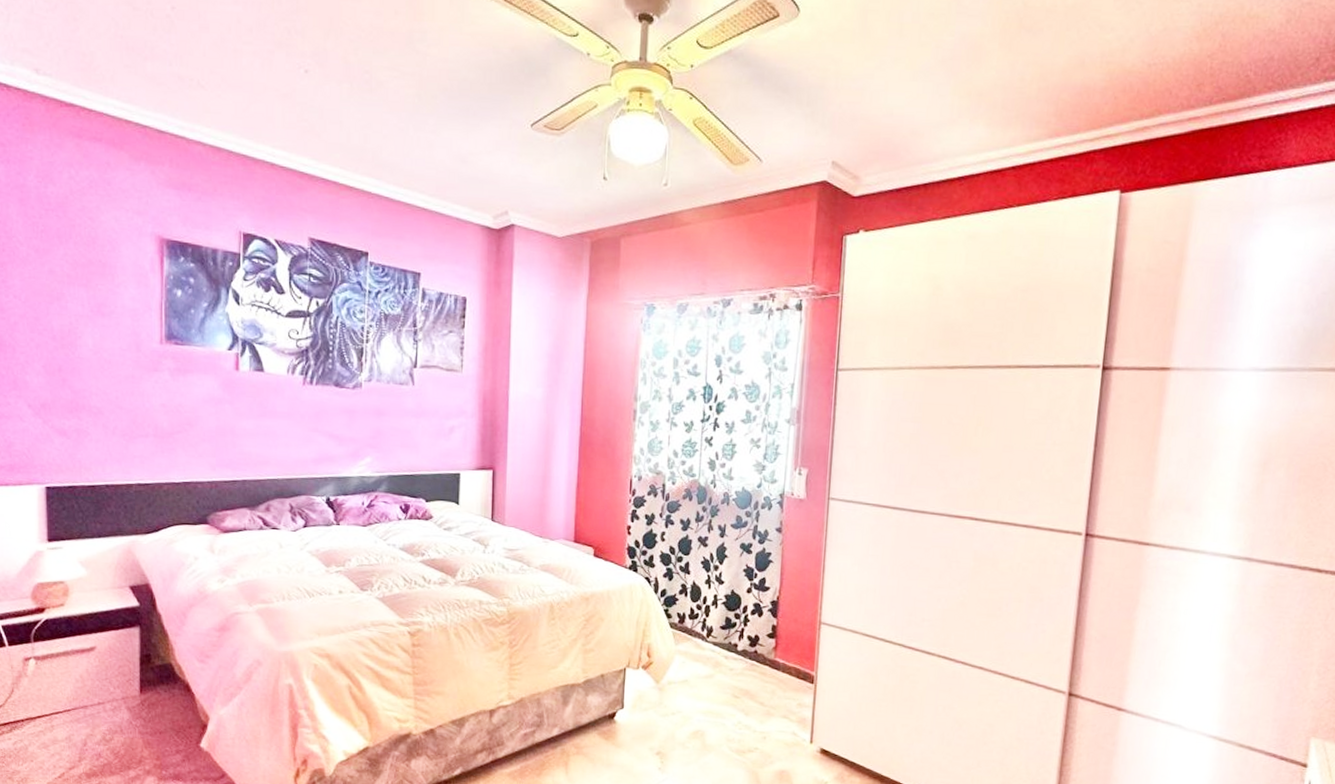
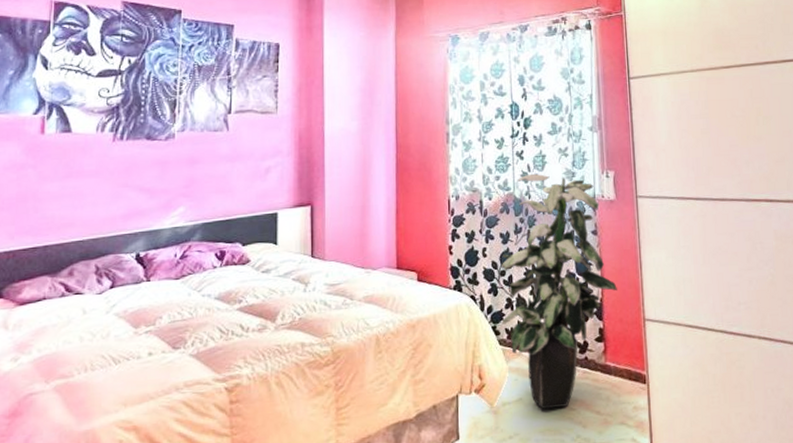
indoor plant: none [674,462,796,694] -> present [500,173,617,410]

